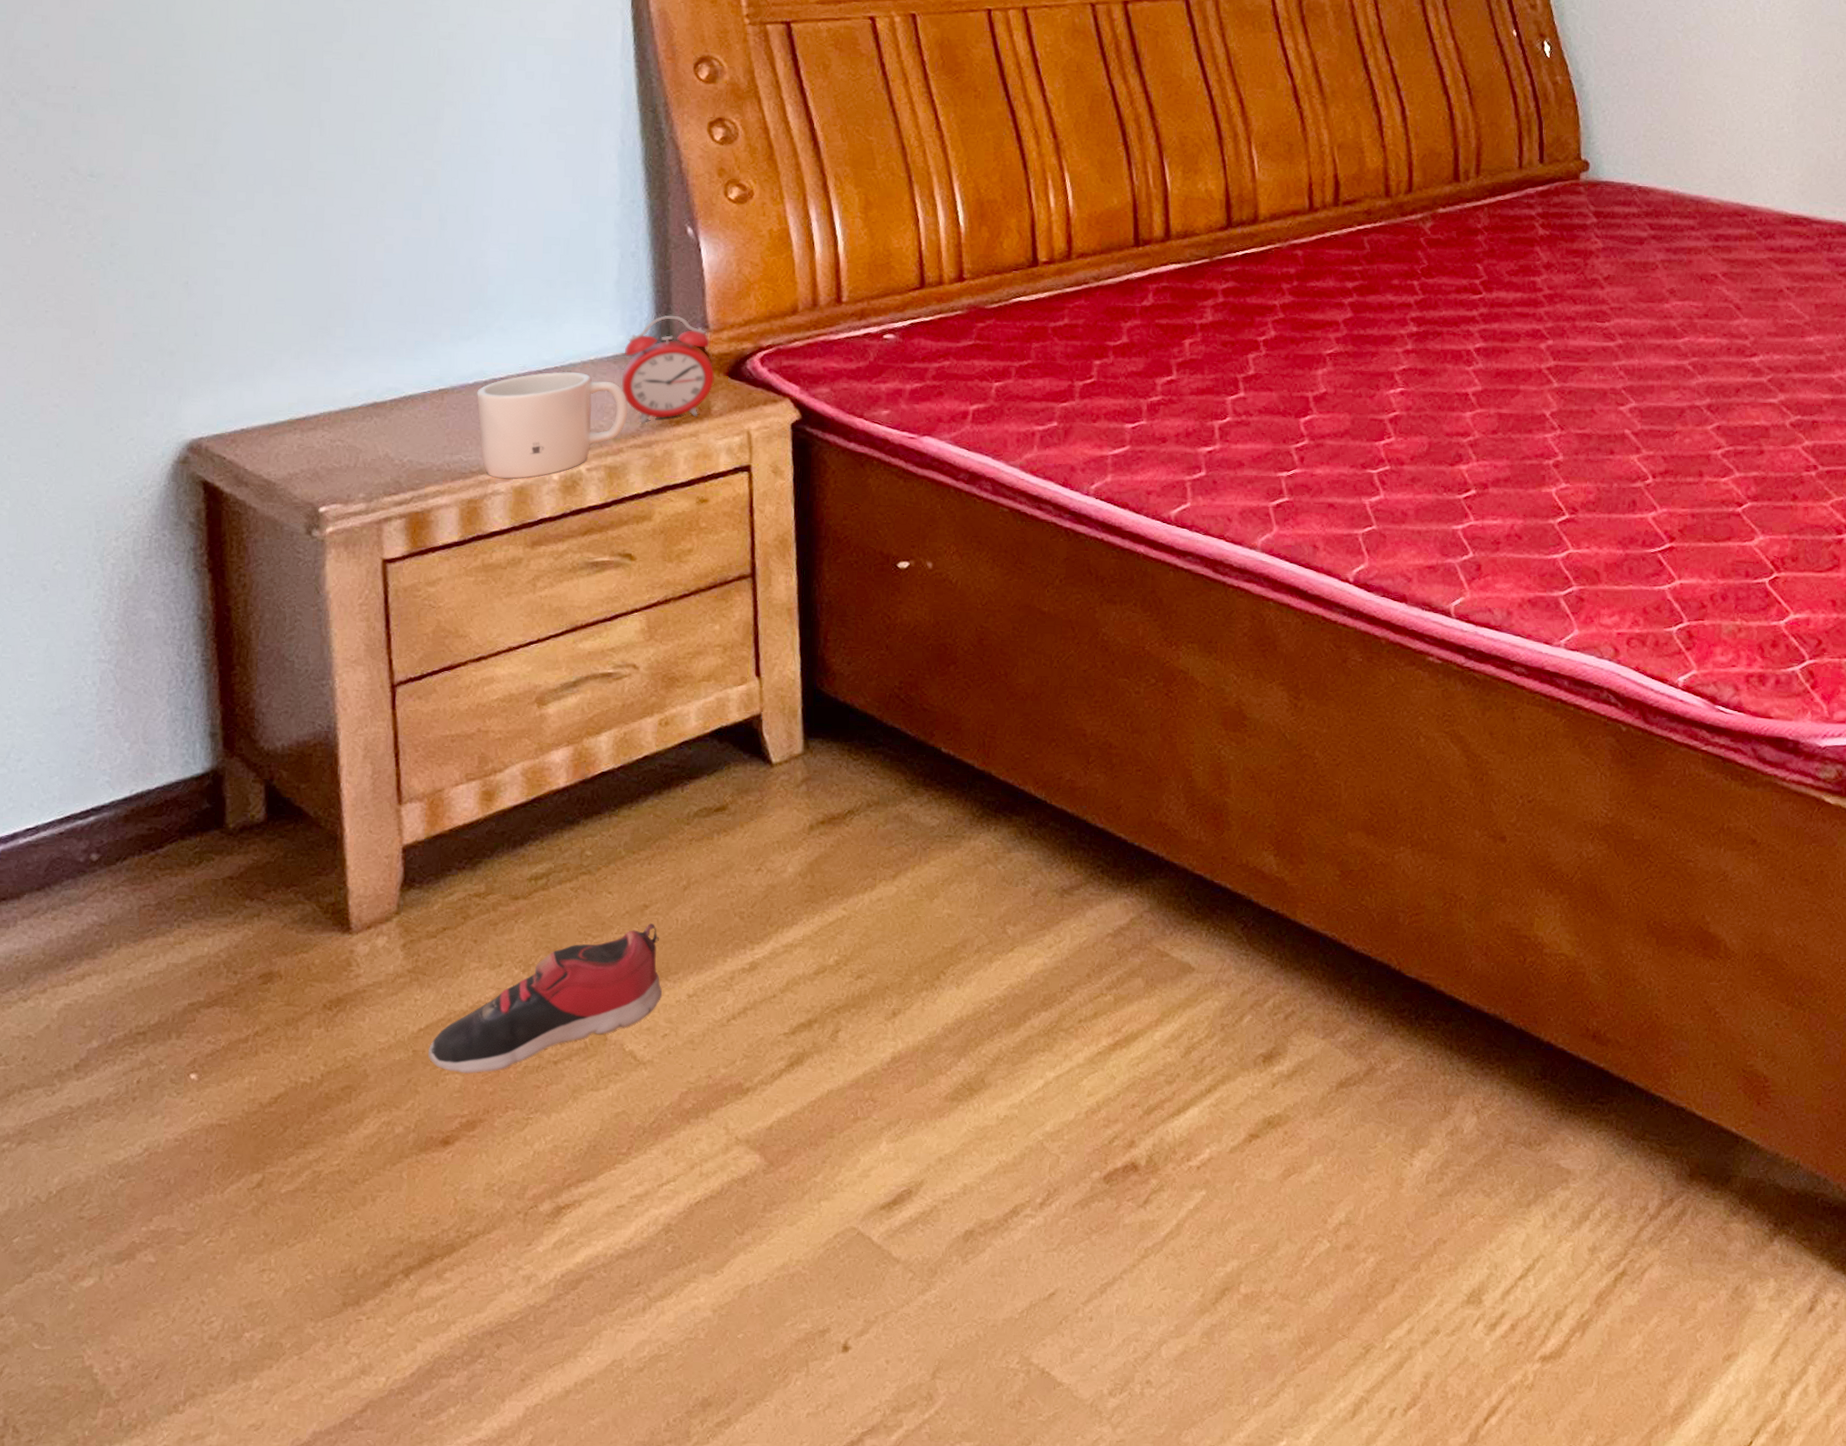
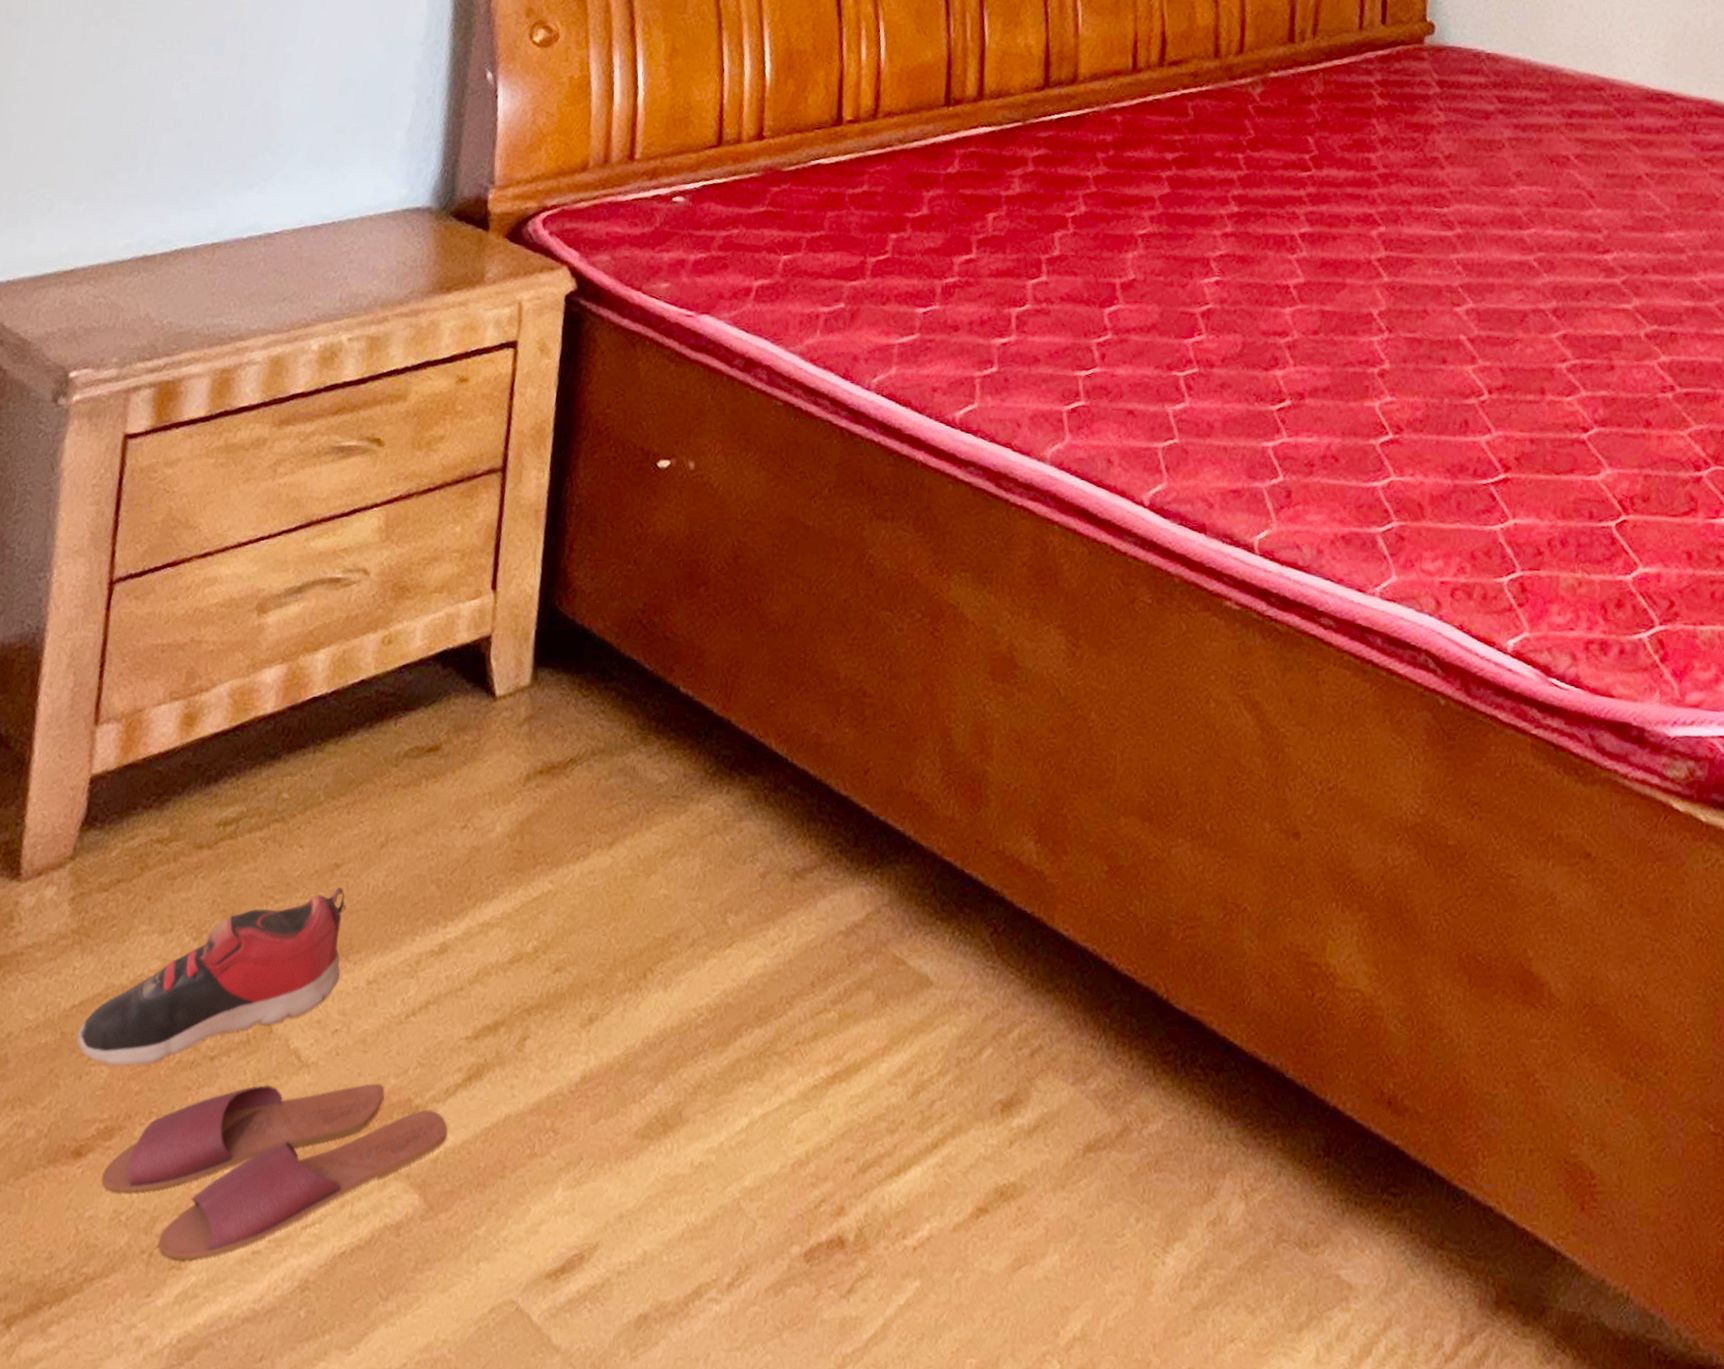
slippers: none [471,1073,778,1217] -> present [101,1083,448,1260]
mug: present [477,372,629,480] -> none [243,228,401,348]
alarm clock: present [621,315,714,425] -> none [396,168,494,291]

